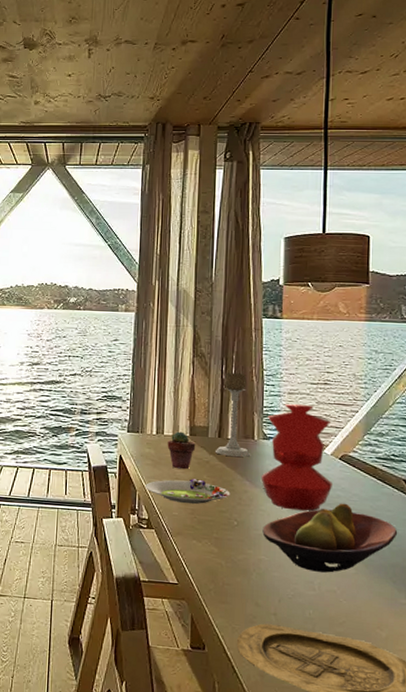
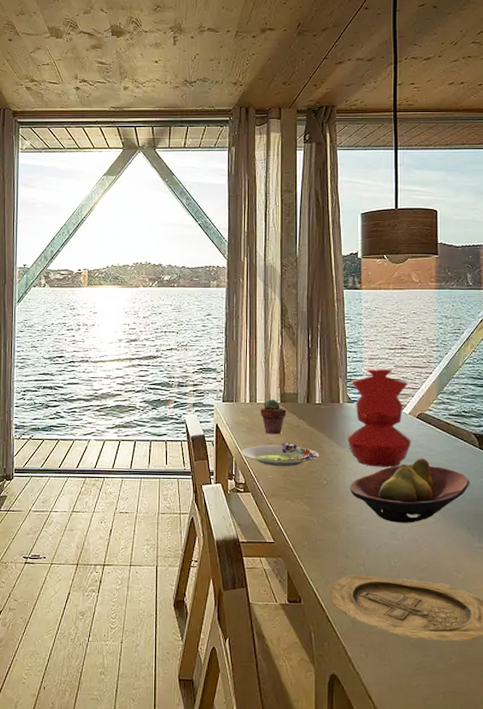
candle holder: present [216,372,251,457] -> none [305,342,337,420]

